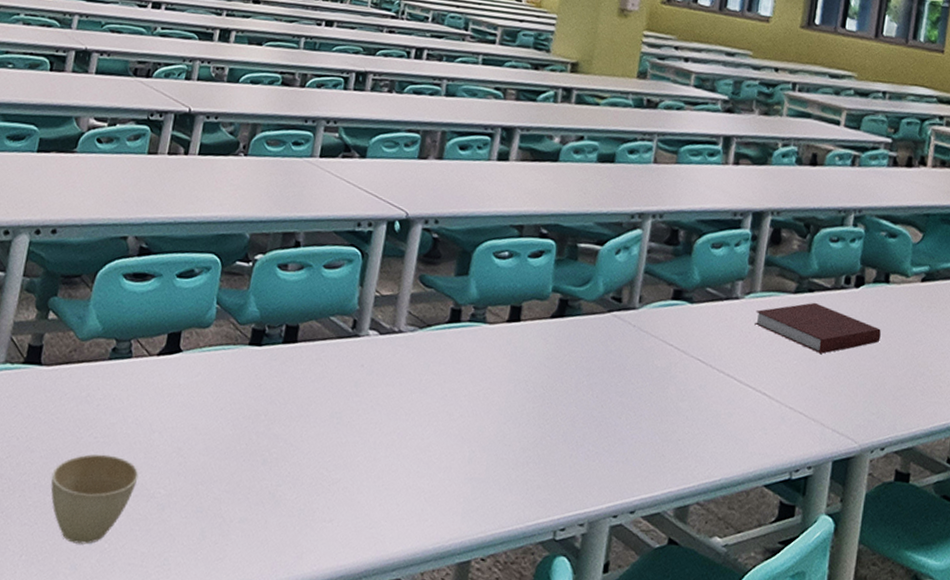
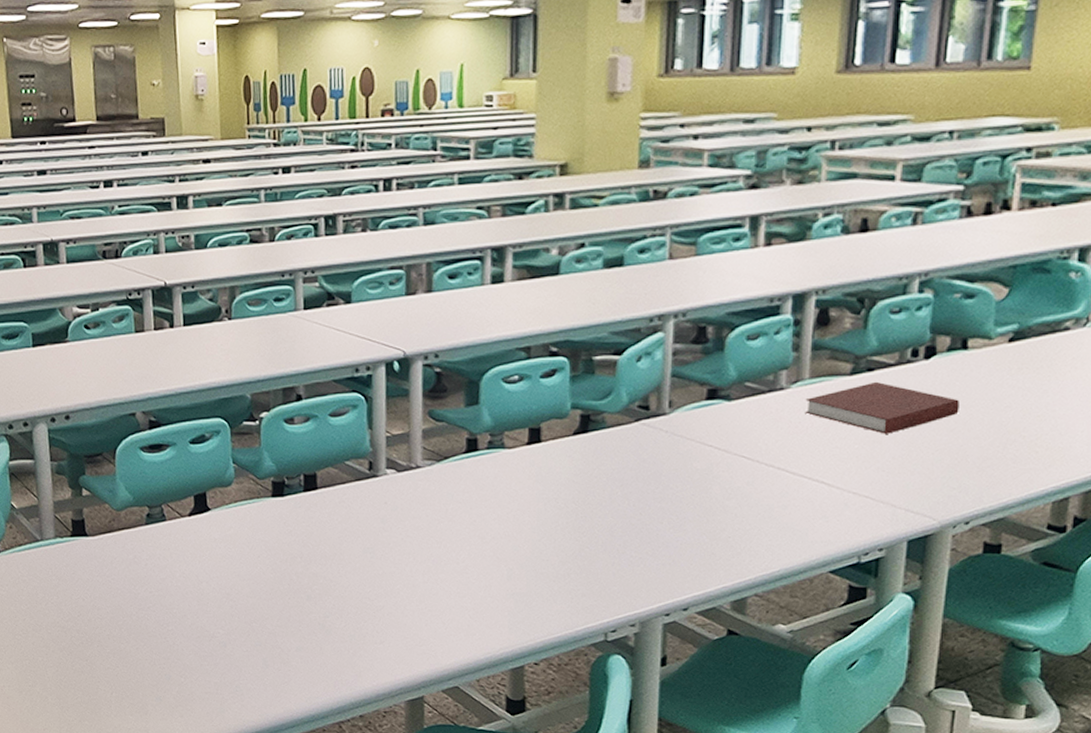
cup: present [50,454,139,545] -> none [120,605,197,680]

